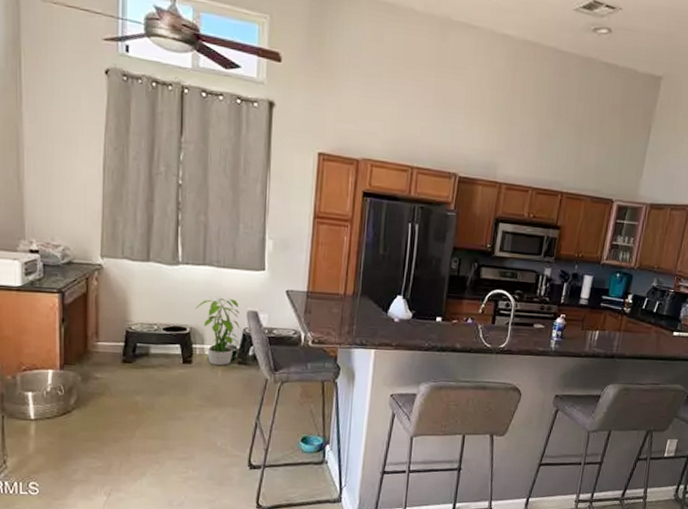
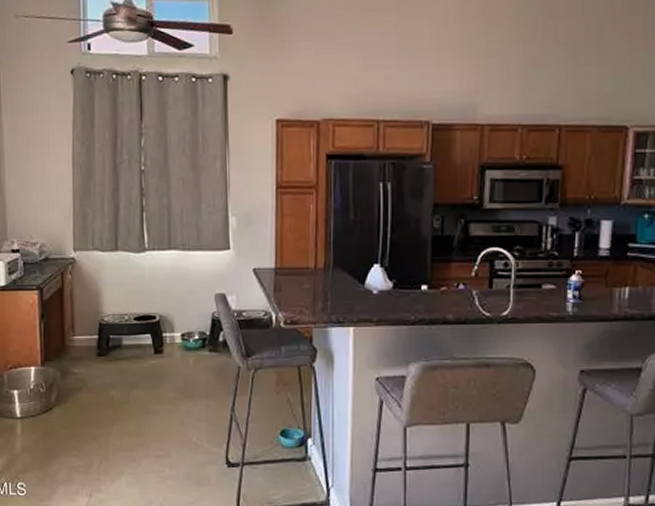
potted plant: present [195,296,240,365] -> none [163,281,208,353]

